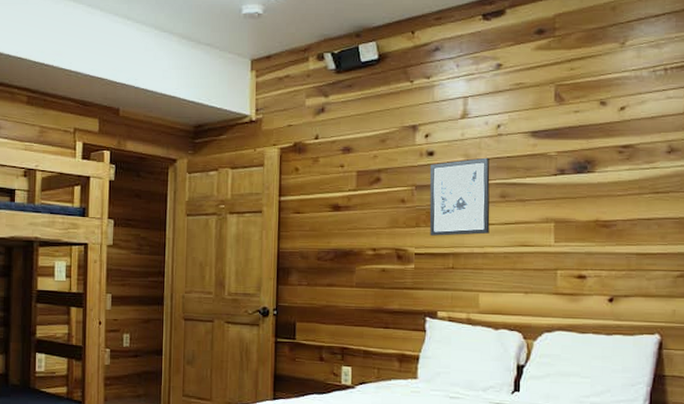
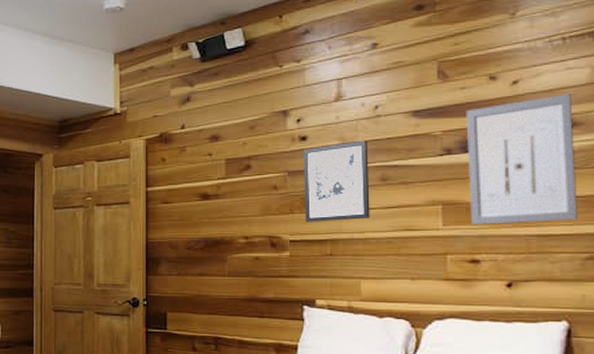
wall art: none [578,122,672,243] -> present [466,94,578,226]

